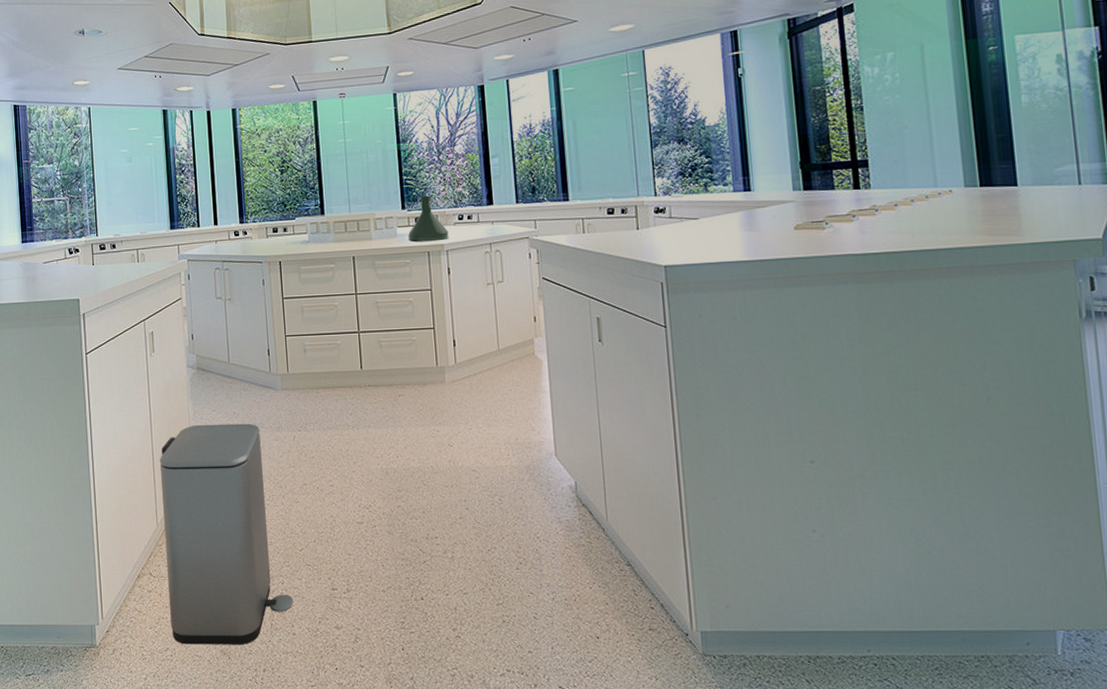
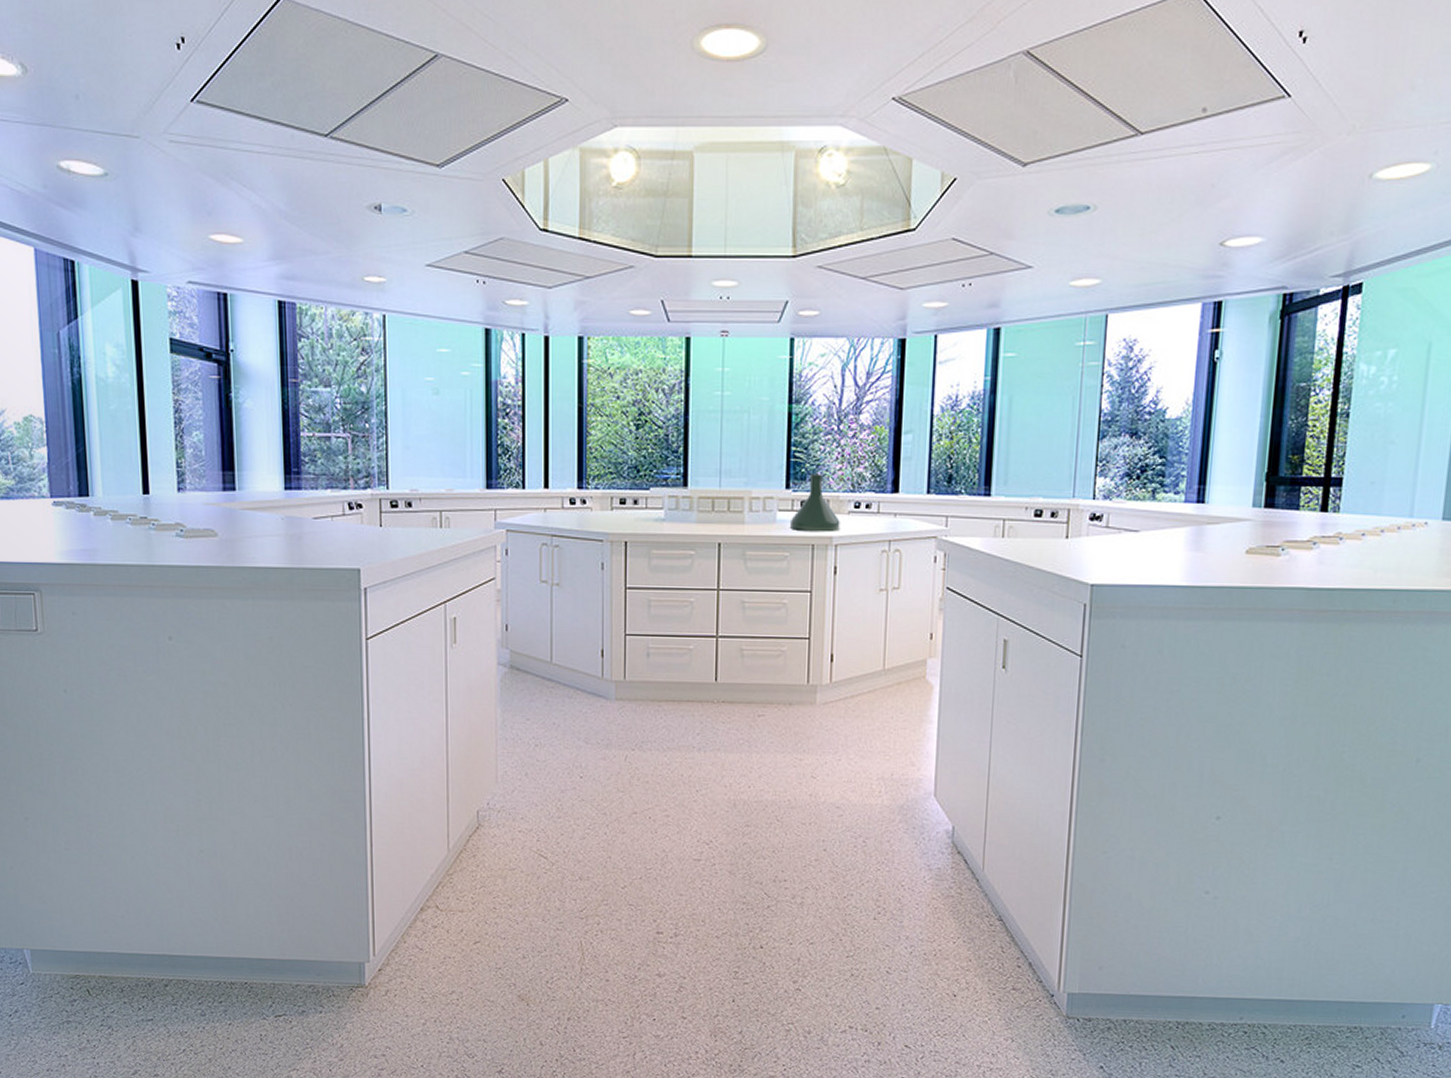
pedal bin: present [159,423,293,645] -> none [455,735,609,991]

